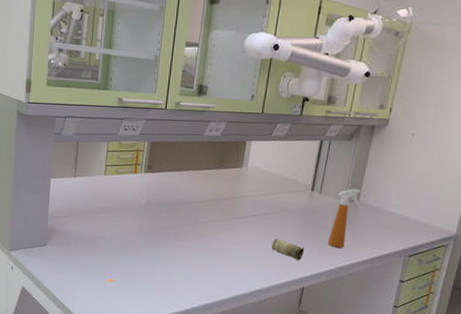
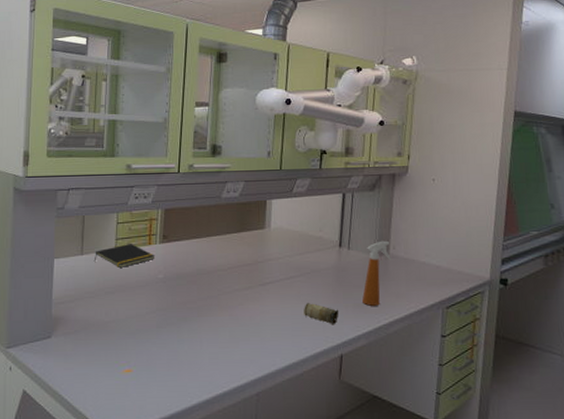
notepad: none [86,171,140,191] -> present [95,244,155,268]

